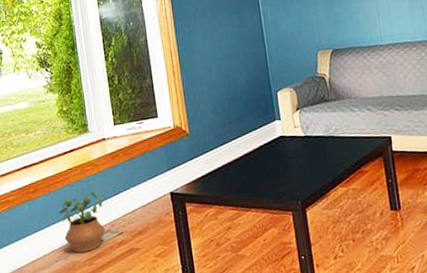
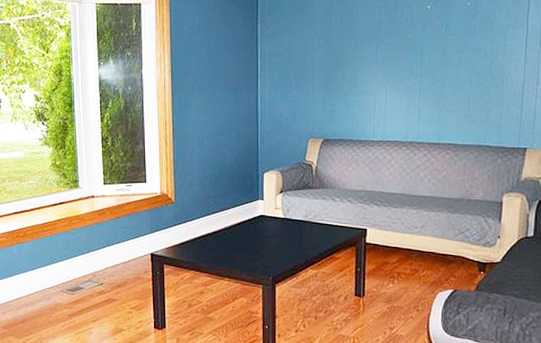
potted plant: present [58,192,105,253] -> none [45,243,87,296]

